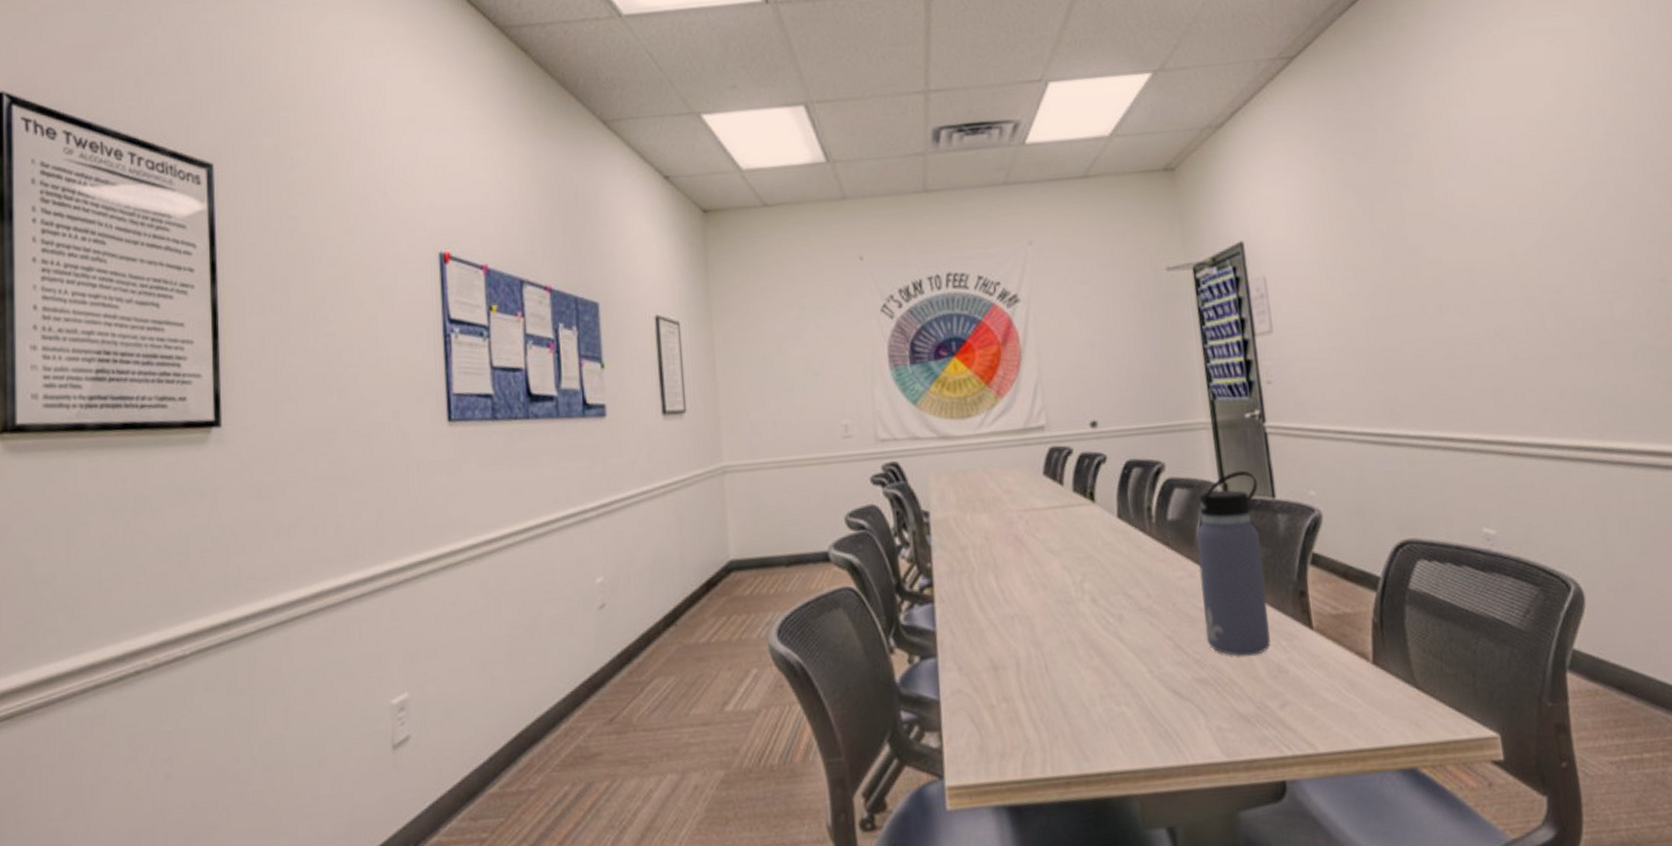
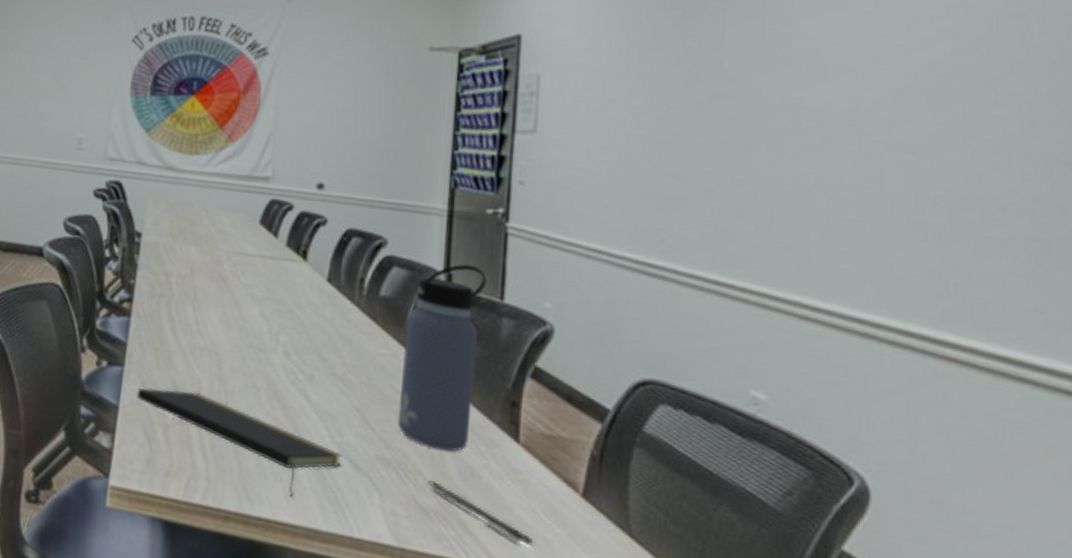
notepad: none [955,663,1164,743] -> present [136,388,343,497]
pen: none [1243,687,1343,725] -> present [428,481,534,547]

